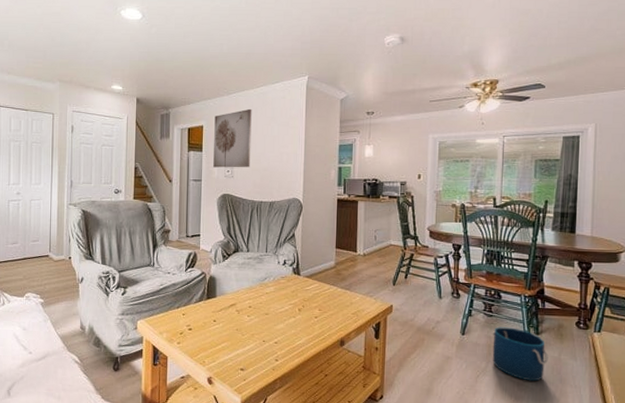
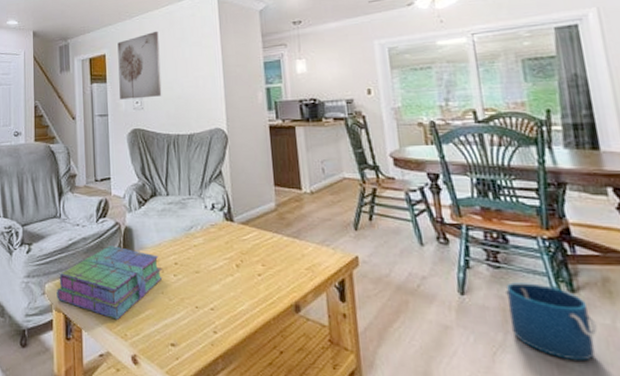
stack of books: none [147,291,238,350] -> present [57,246,163,320]

